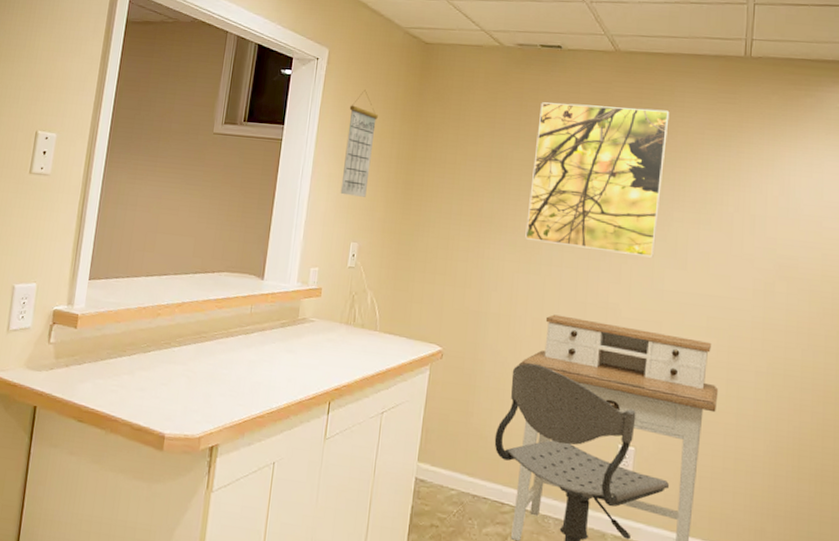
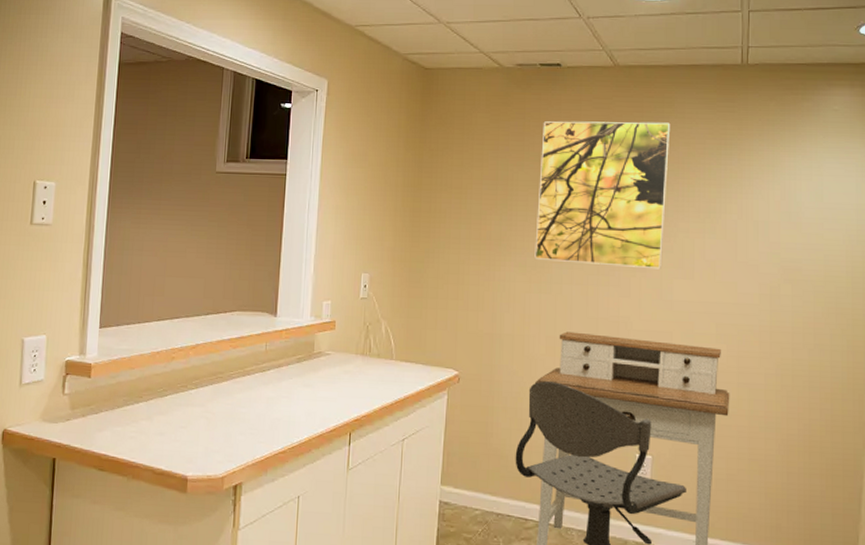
calendar: present [340,89,378,197] -> none [348,119,381,227]

